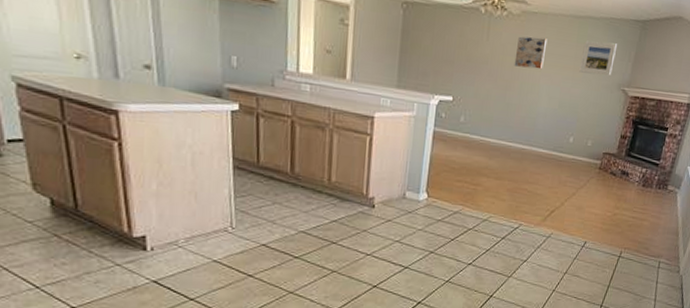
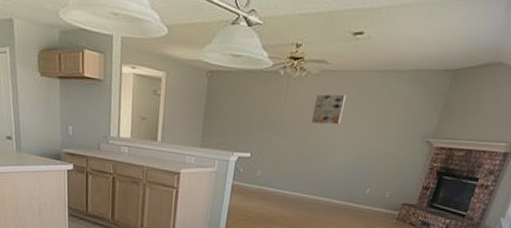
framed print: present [579,40,618,76] -> none [379,94,424,128]

